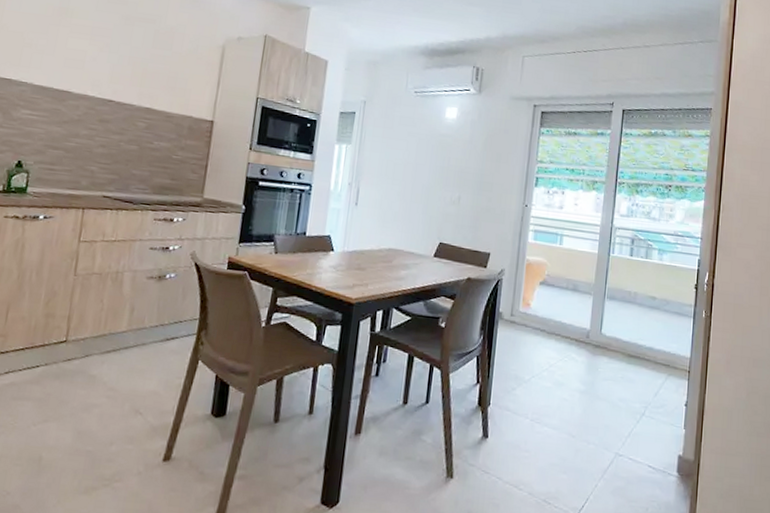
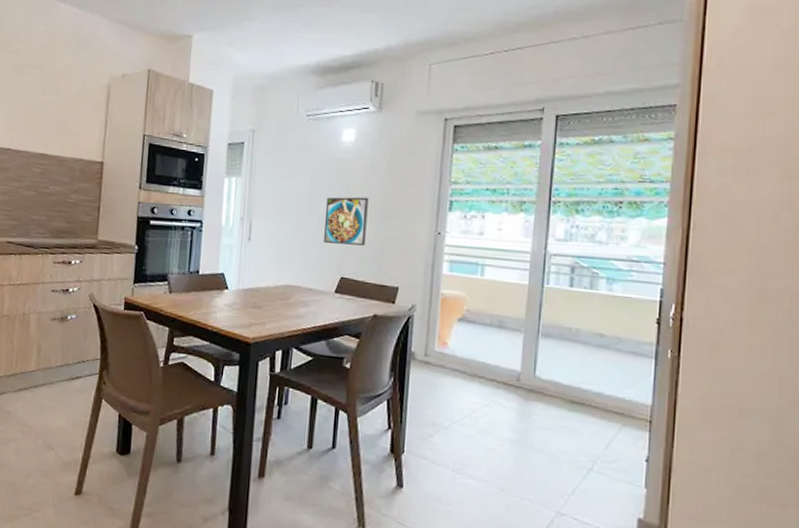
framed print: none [426,168,467,214] -> present [324,197,369,246]

